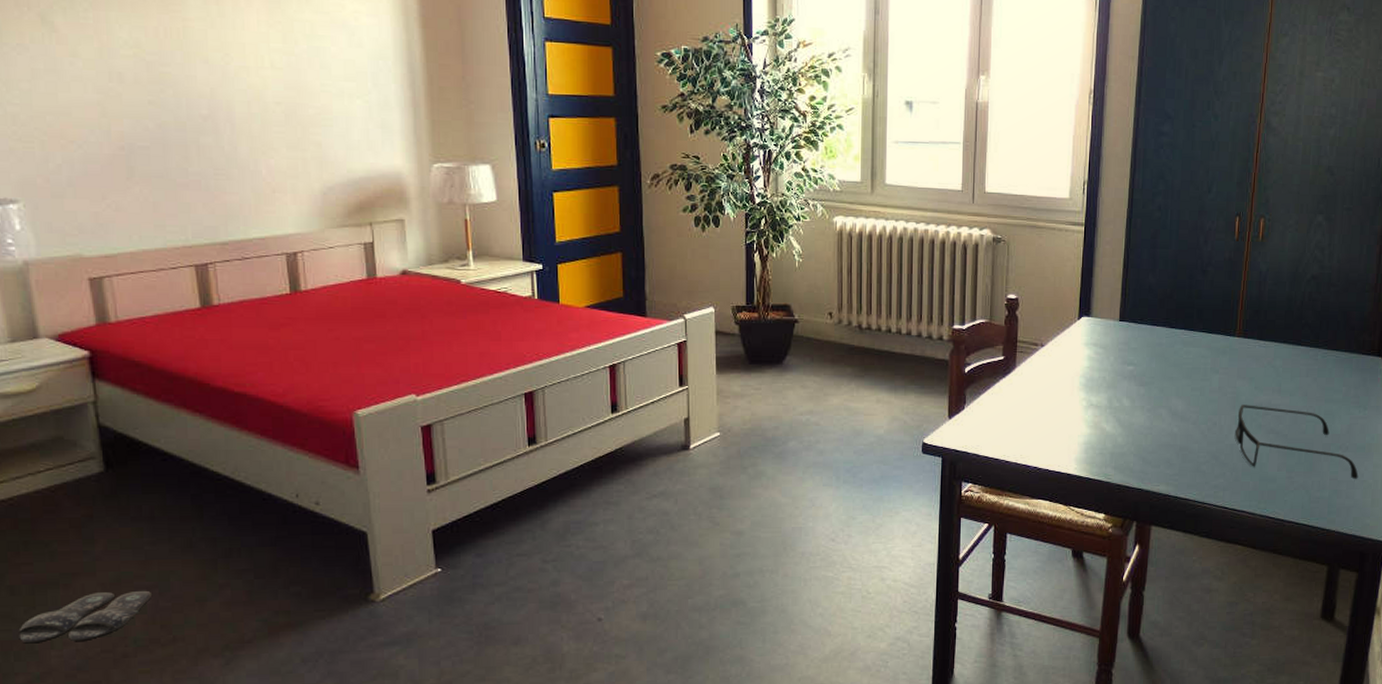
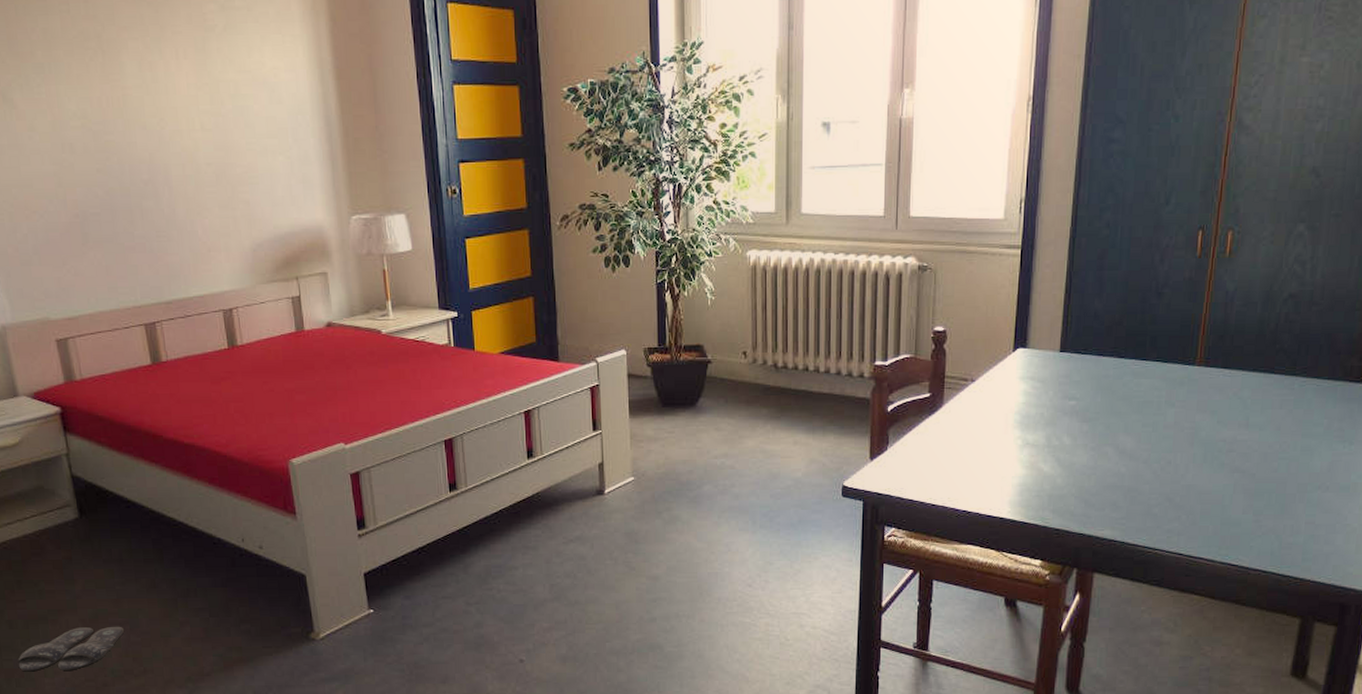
glasses: present [1235,405,1359,479] -> none [1193,441,1341,523]

